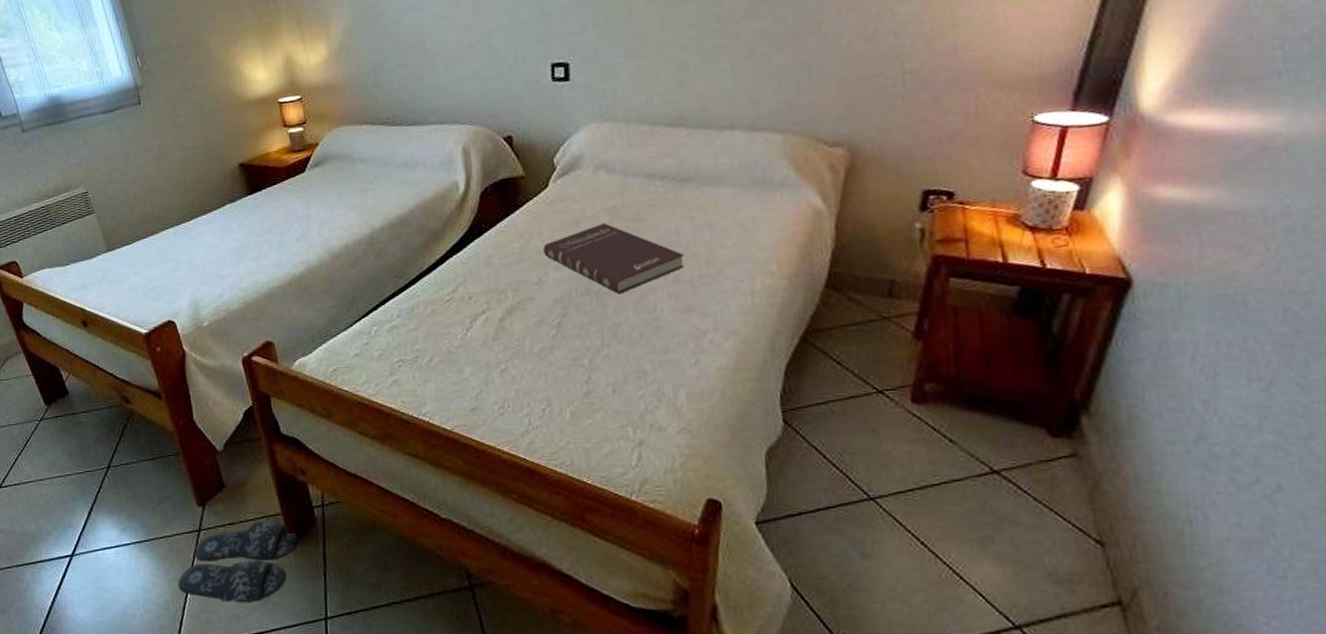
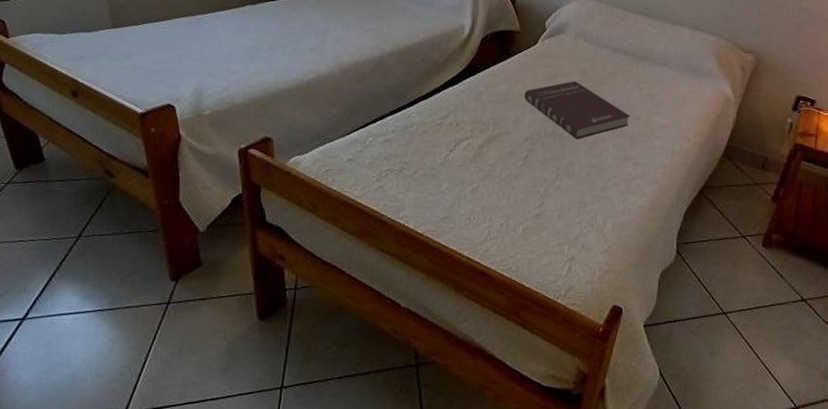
slippers: present [178,520,298,603] -> none [137,298,266,372]

